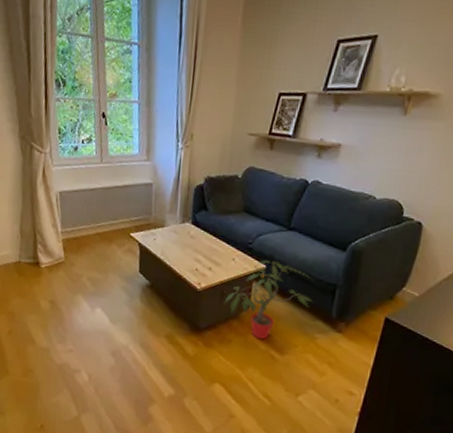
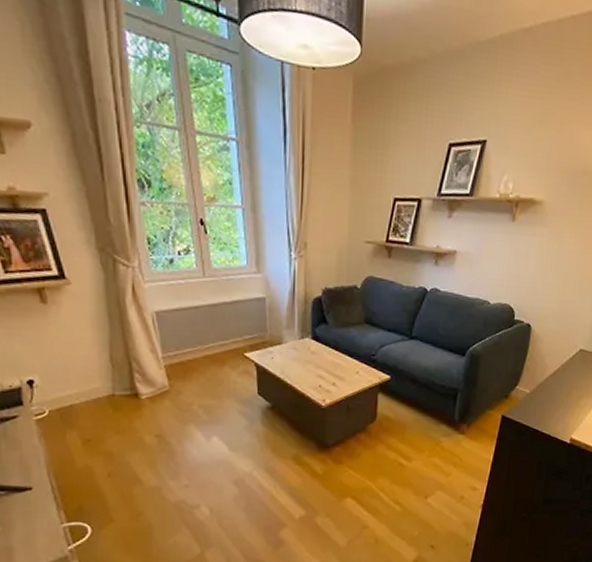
potted plant: present [224,260,313,341] -> none [350,371,436,450]

